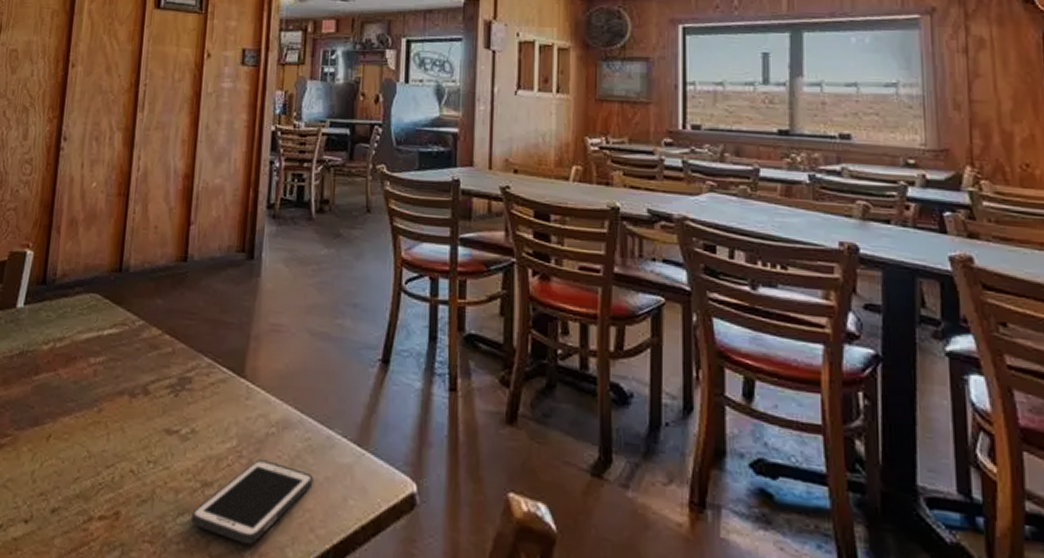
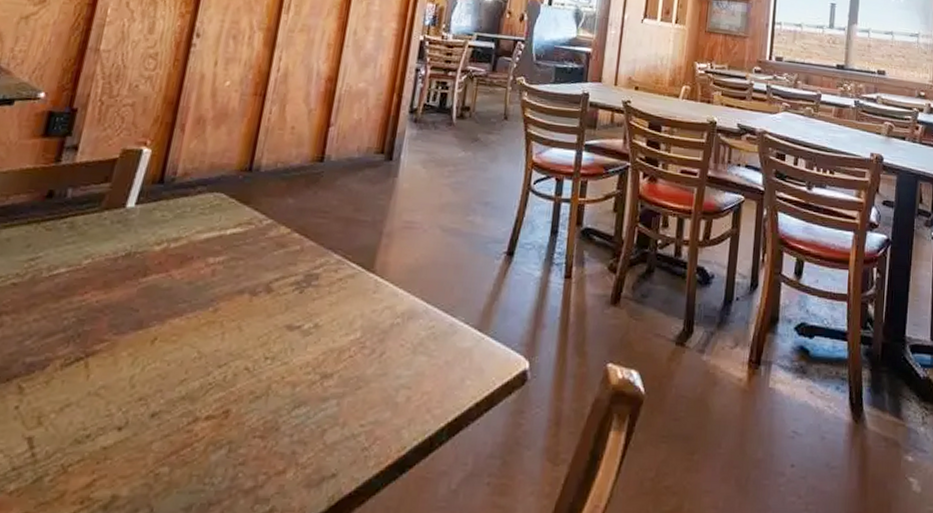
cell phone: present [191,459,314,544] -> none [307,349,434,429]

